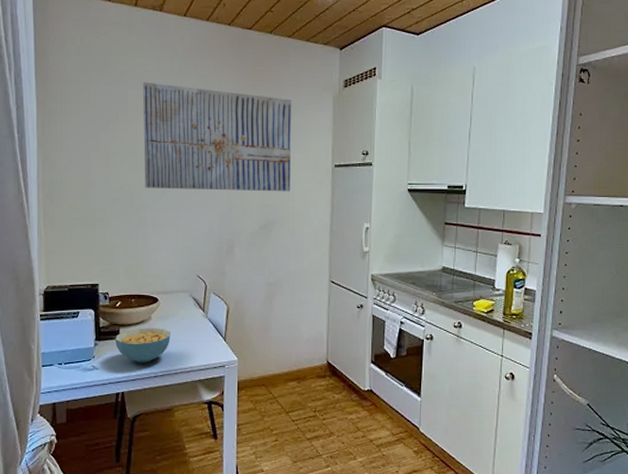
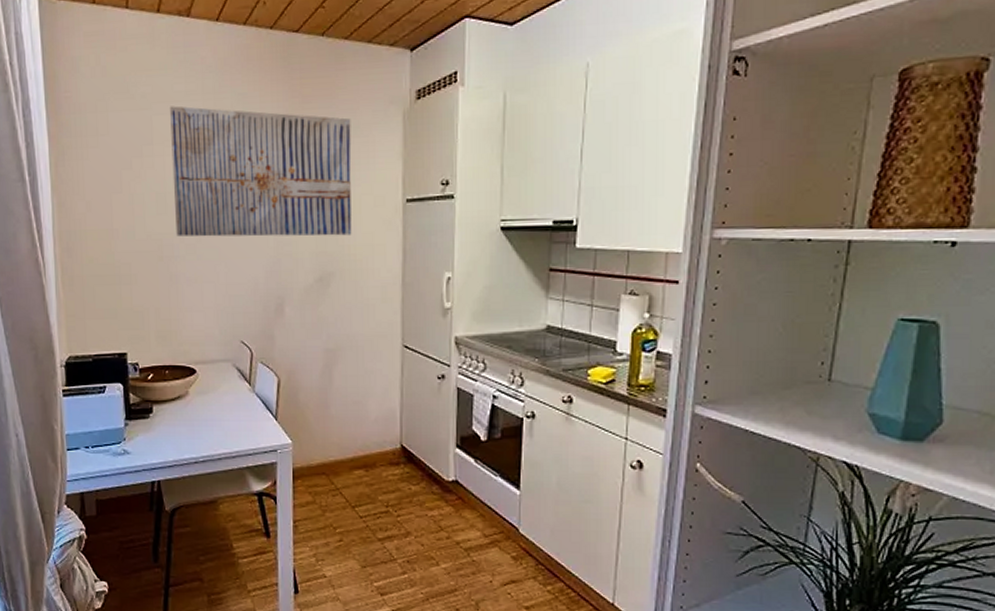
cereal bowl: present [114,328,170,363] -> none [147,405,212,446]

